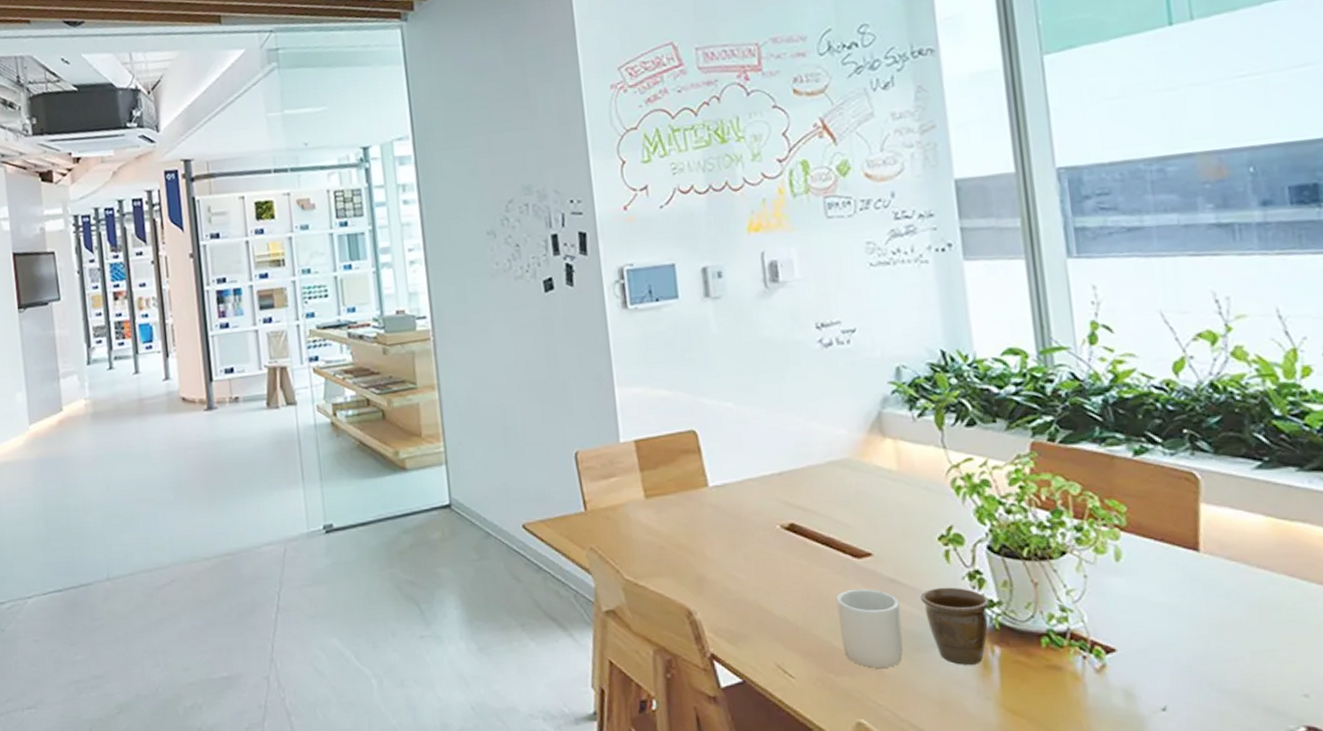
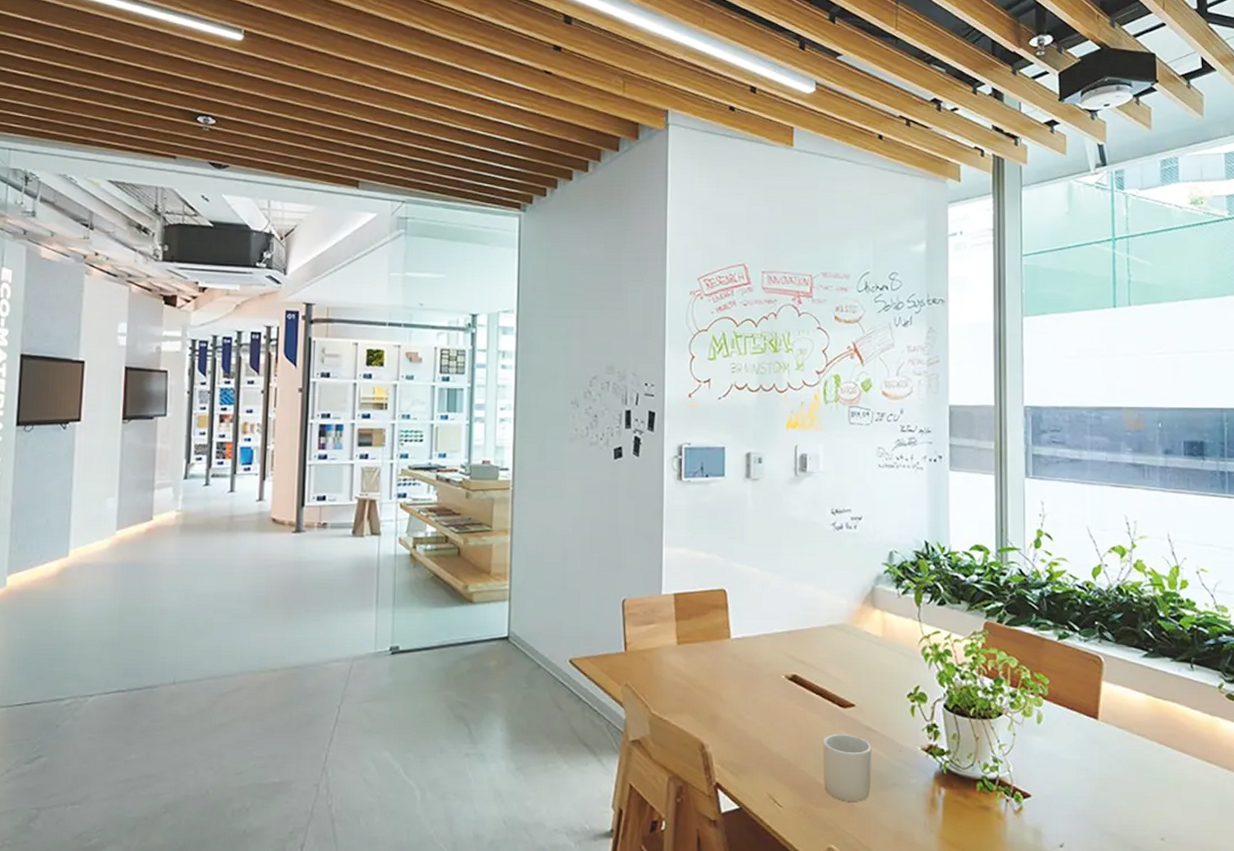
mug: present [920,587,990,665] -> none [889,736,941,802]

